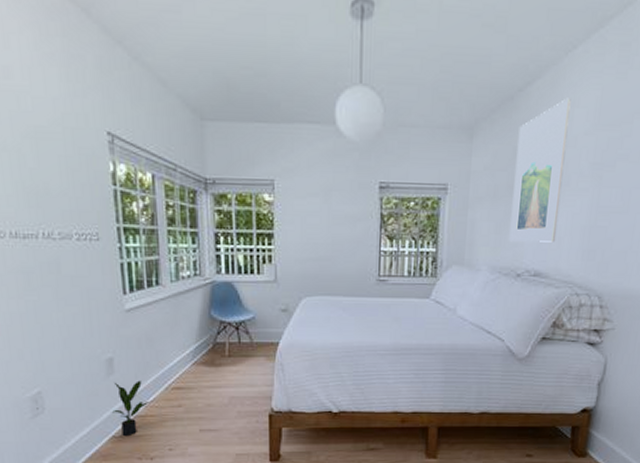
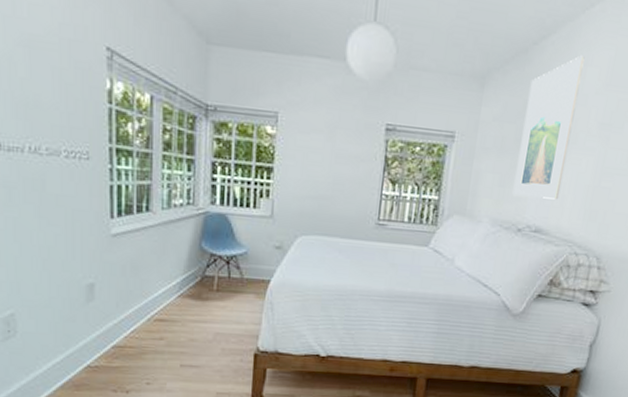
potted plant: present [111,380,151,437] -> none [88,309,131,367]

